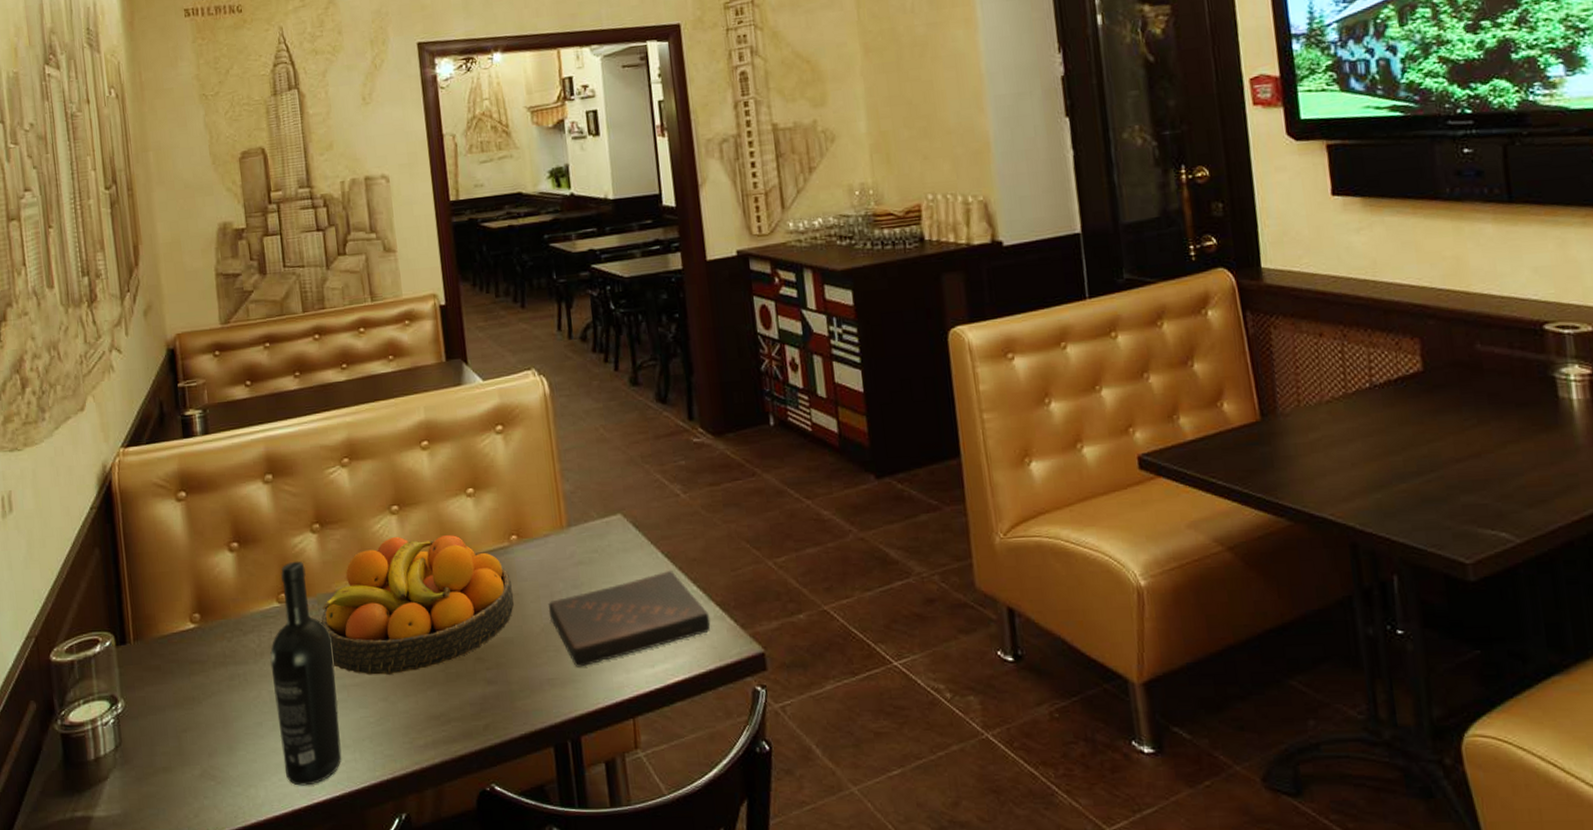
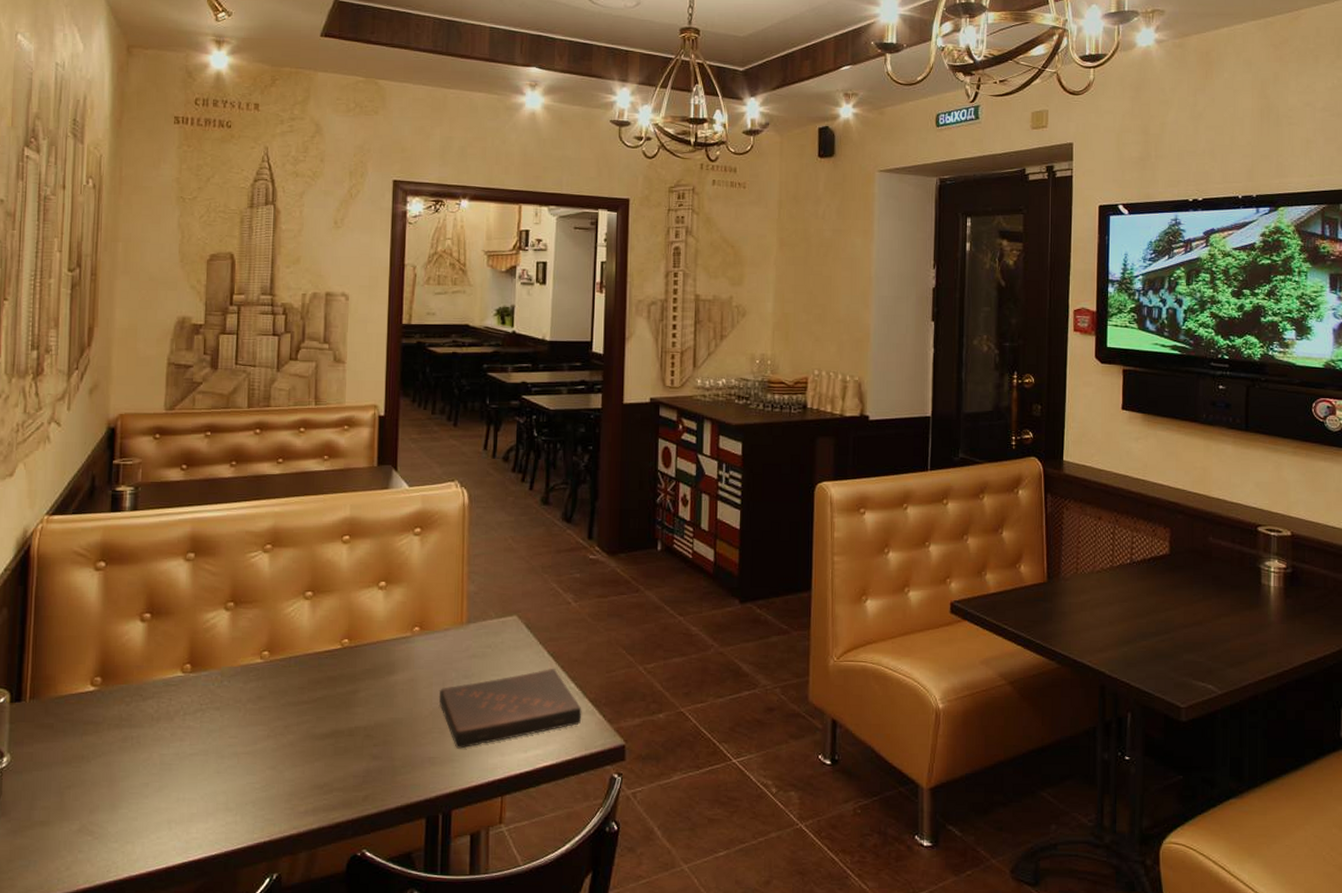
wine bottle: present [270,560,342,786] -> none [164,635,230,844]
fruit bowl: present [321,535,515,675] -> none [221,619,409,745]

